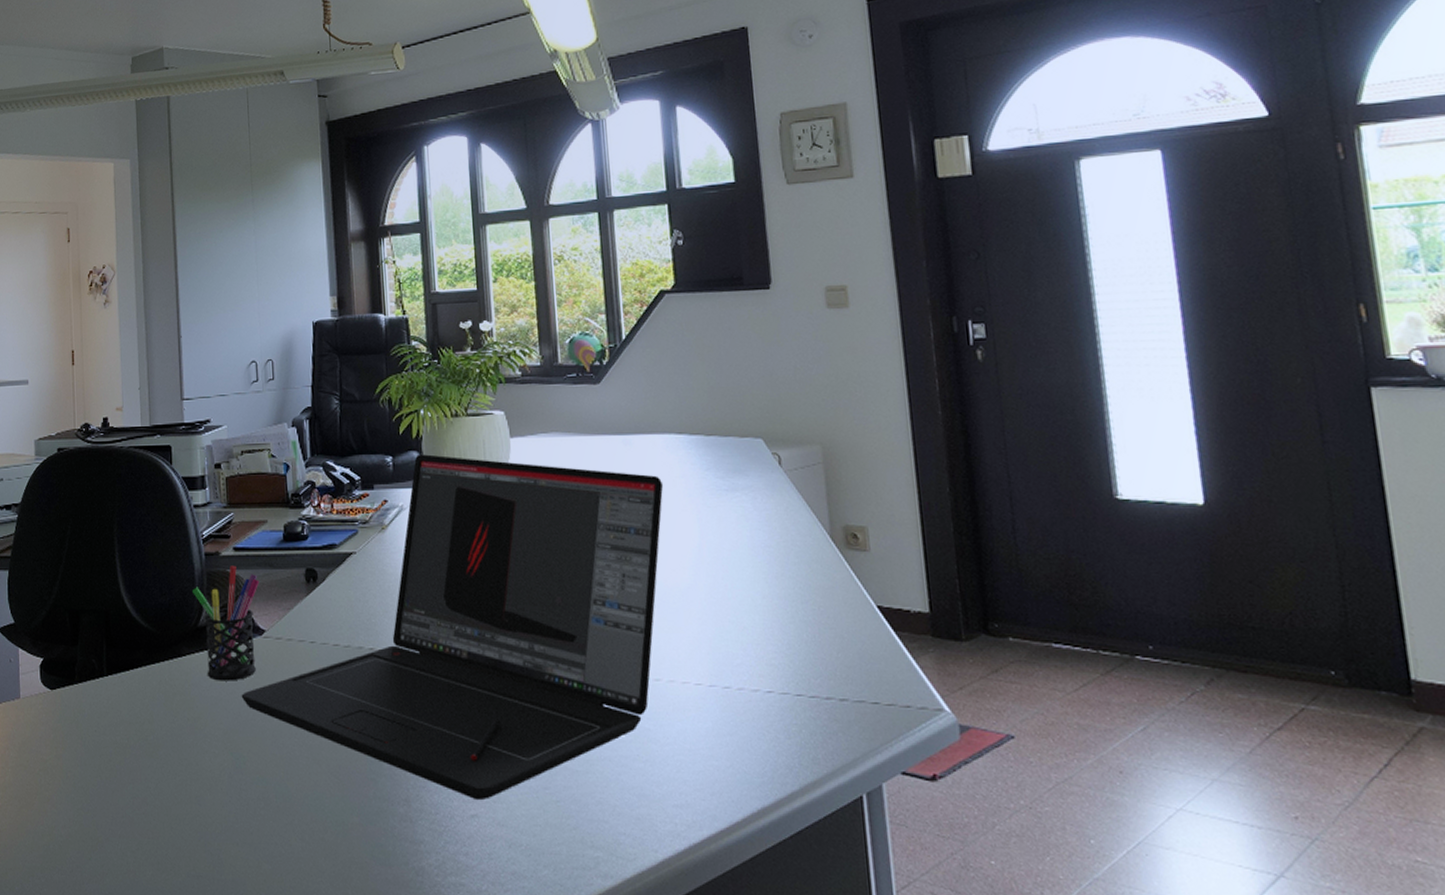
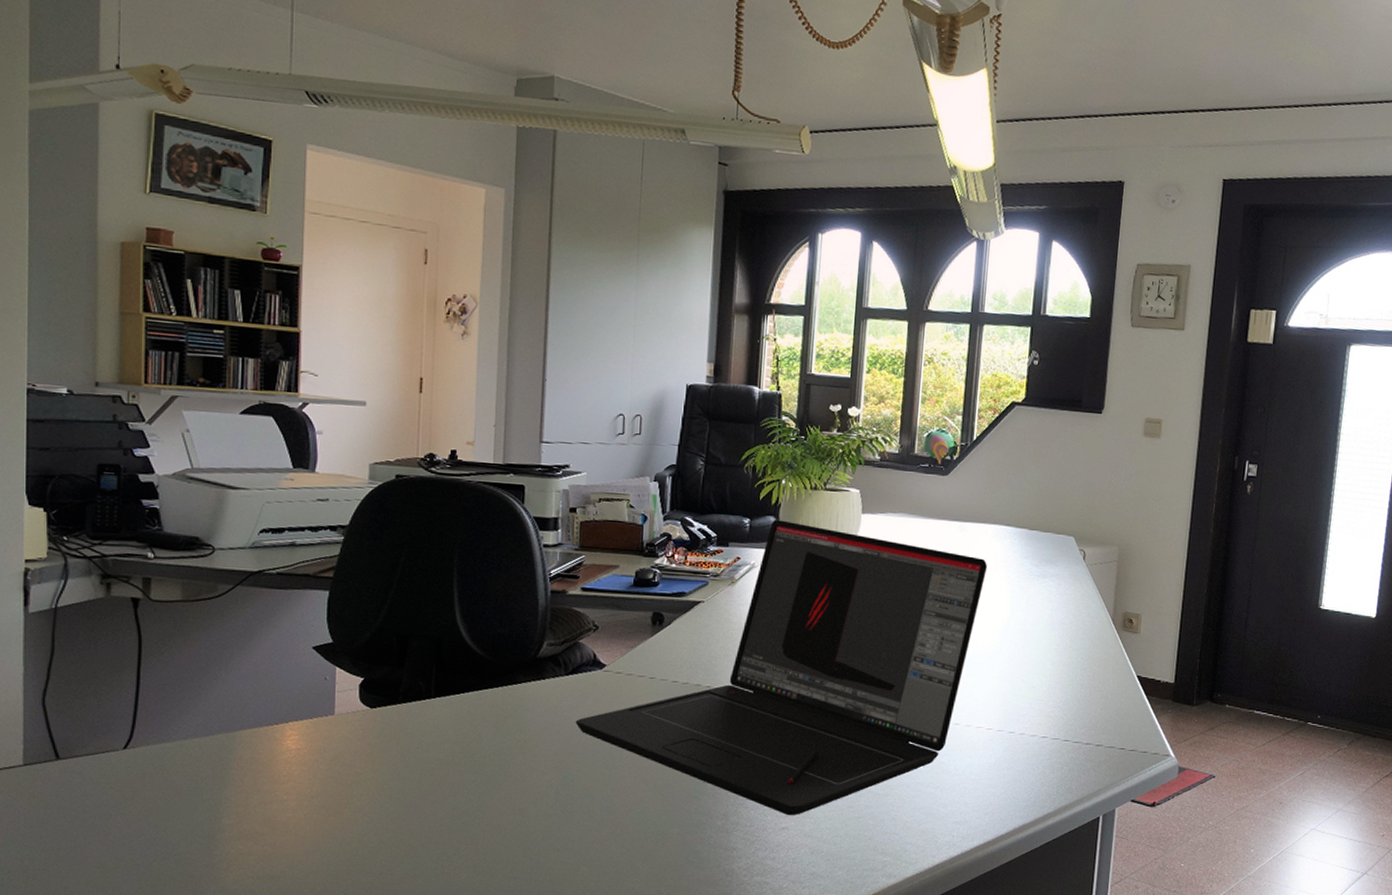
pen holder: present [193,565,260,681] -> none [534,604,605,709]

